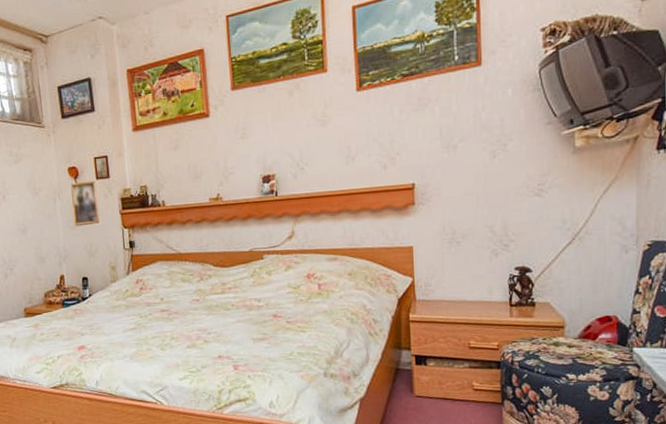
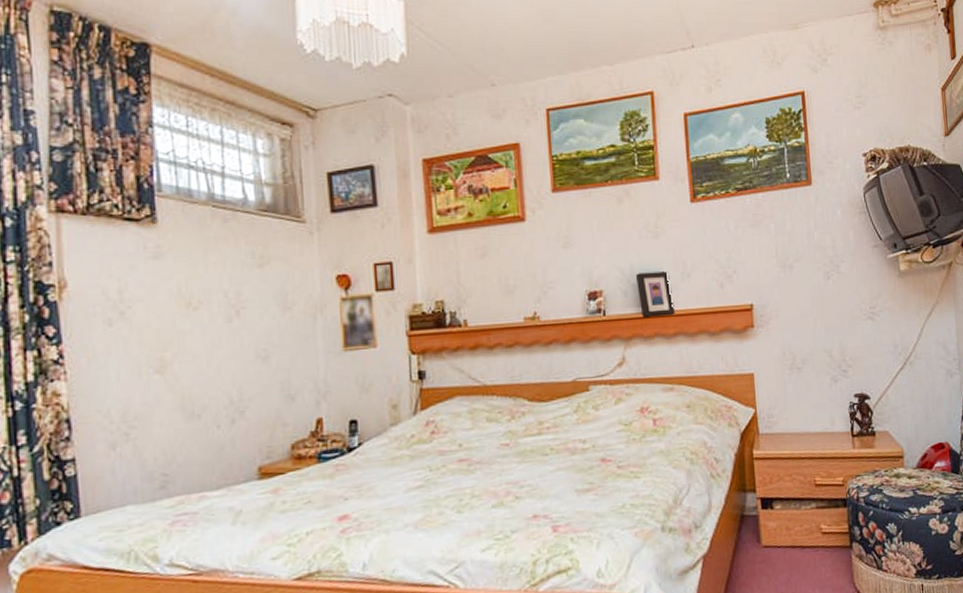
picture frame: none [304,156,340,198] -> present [635,271,675,319]

